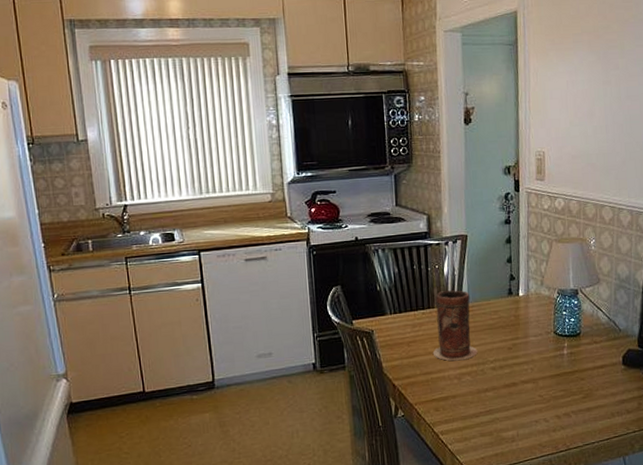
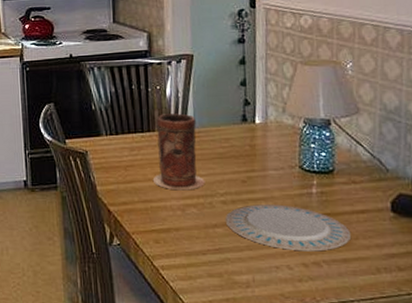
plate: none [494,366,593,406] -> present [225,204,351,252]

